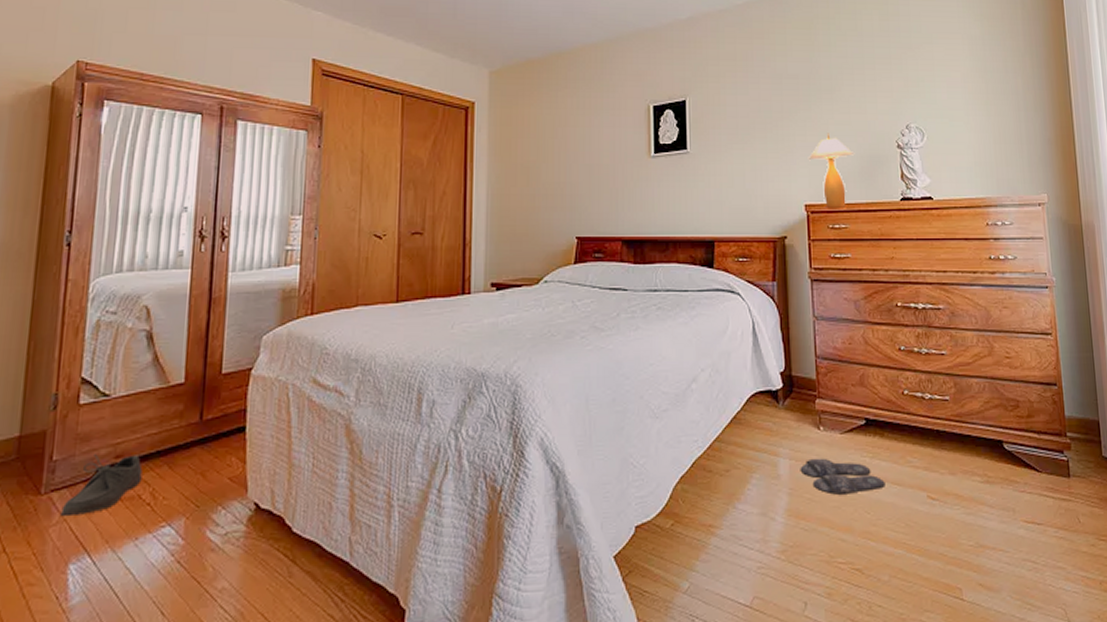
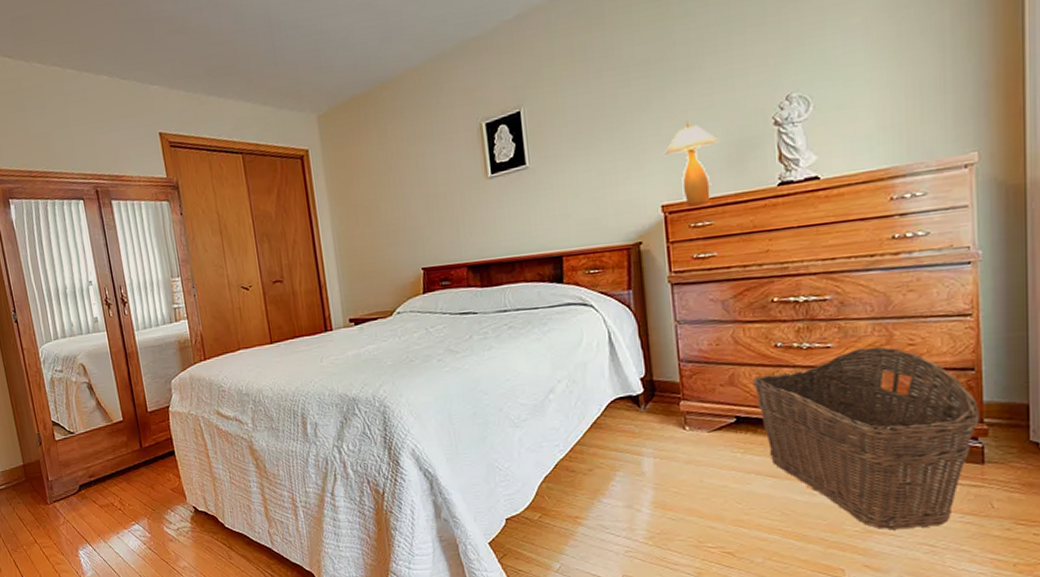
arctic: present [60,454,143,517] -> none [63,475,111,519]
slippers: present [800,458,885,495] -> none [665,455,759,488]
wicker basket: none [880,357,1064,545] -> present [753,346,980,530]

